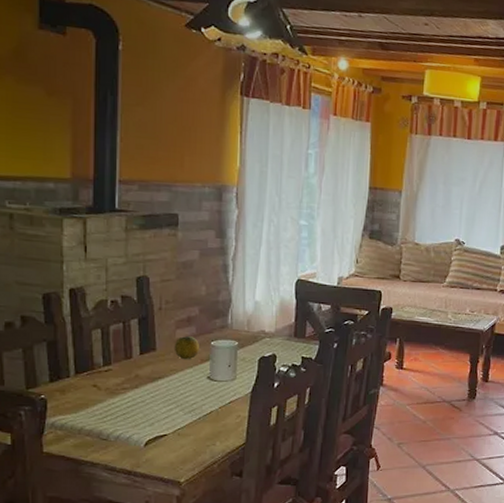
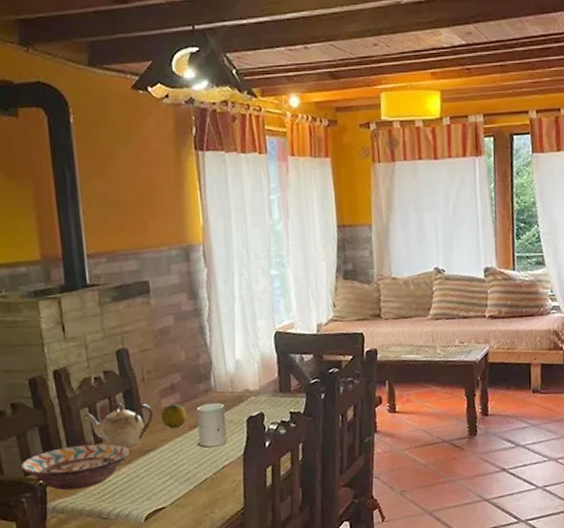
decorative bowl: none [23,364,137,408] -> present [20,443,129,491]
teapot: none [93,328,167,373] -> present [81,402,154,448]

